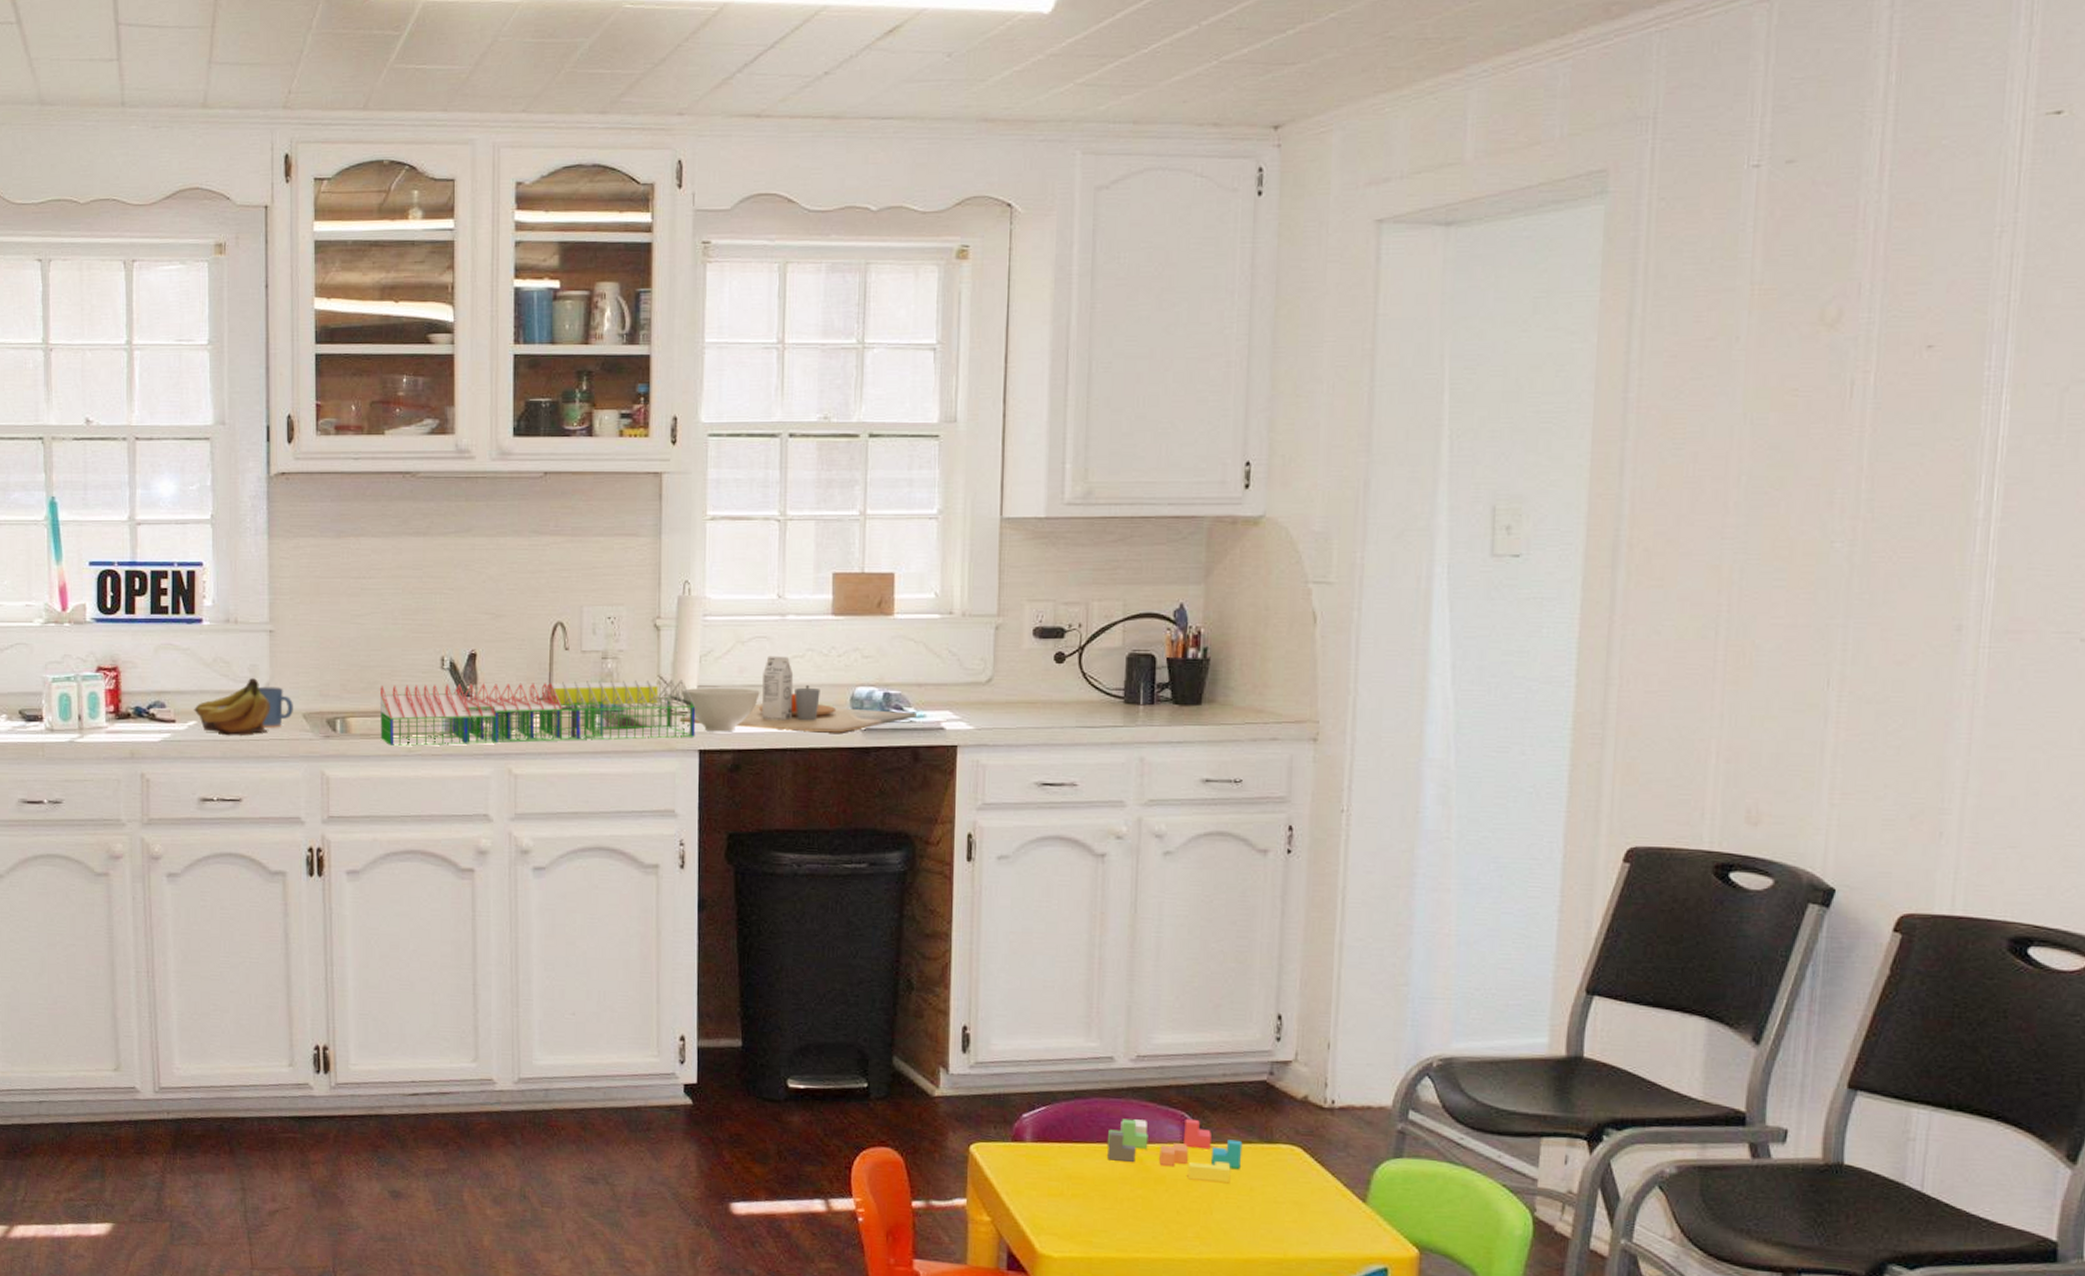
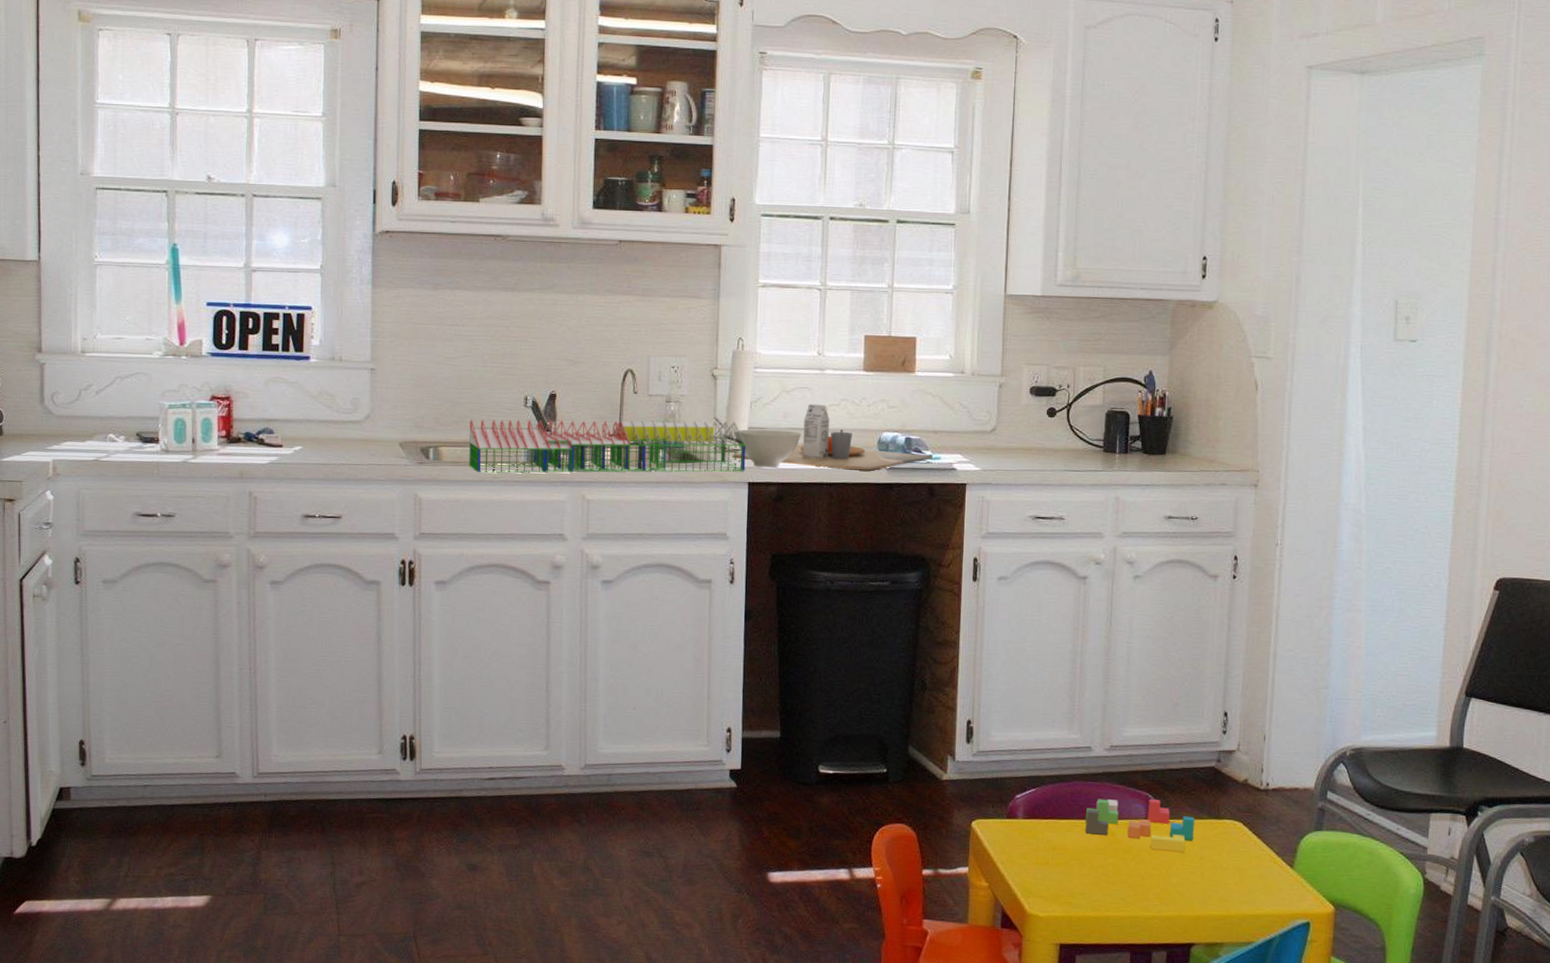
fruit: present [194,678,271,737] -> none [300,410,370,461]
mug: present [258,686,294,728] -> none [359,417,392,454]

